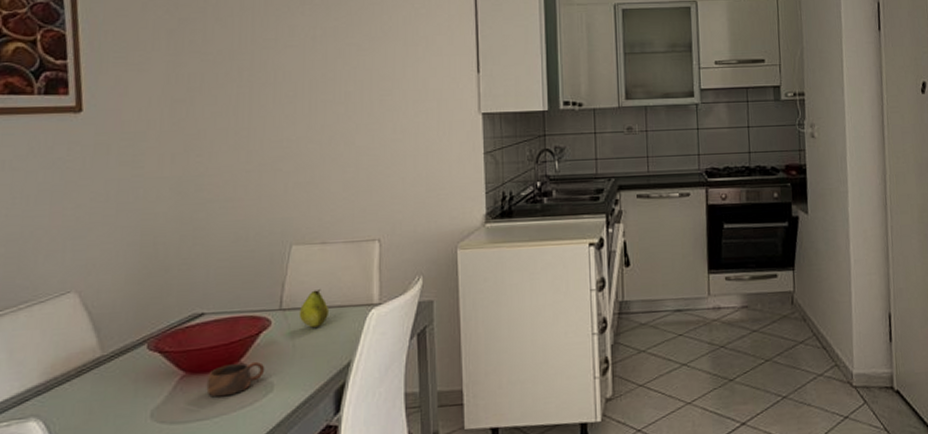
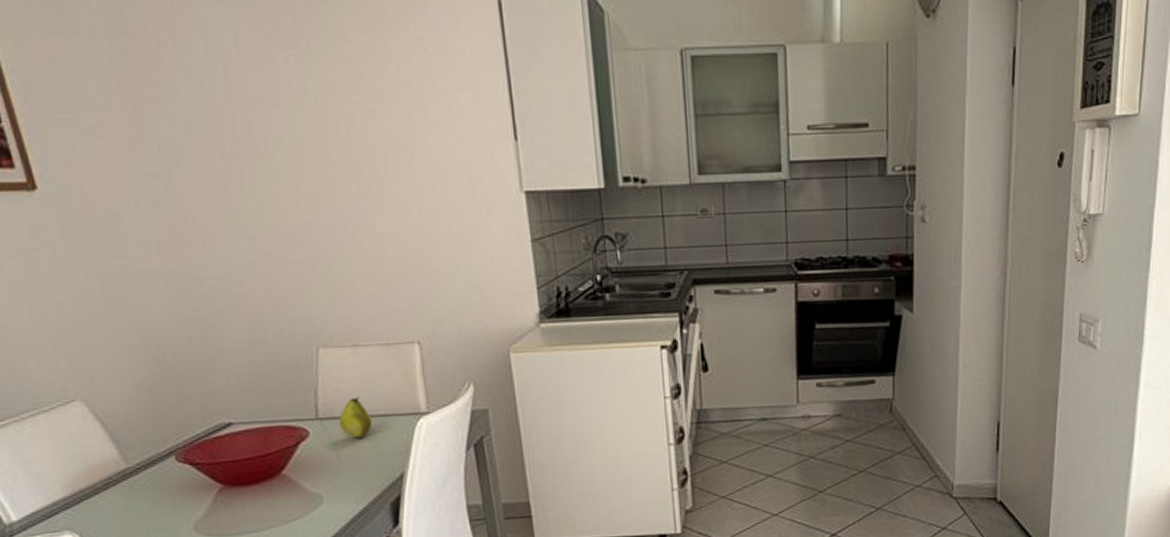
cup: present [206,361,265,397] -> none [248,473,311,510]

